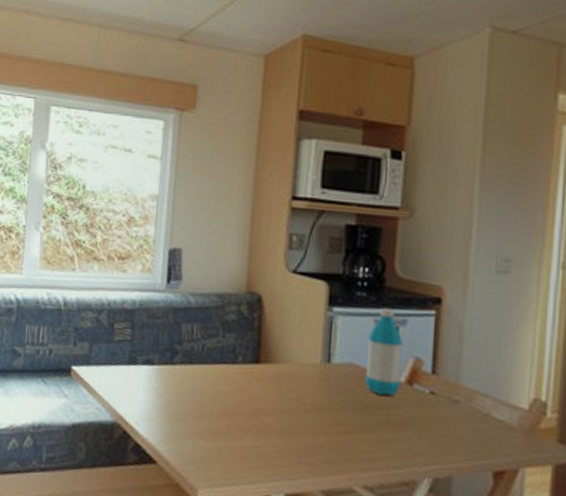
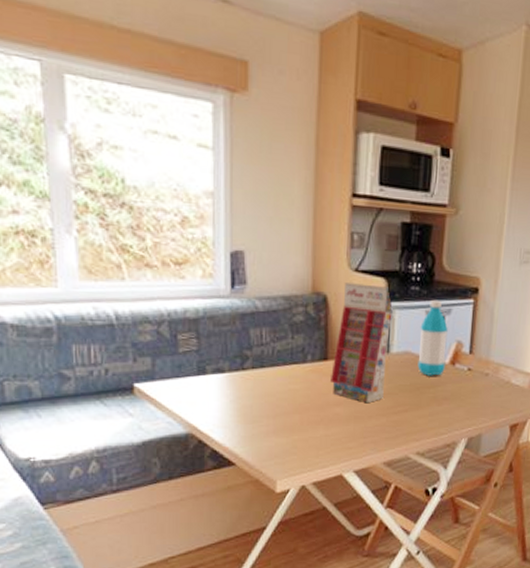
gift box: none [262,284,335,417] -> present [331,283,393,404]

